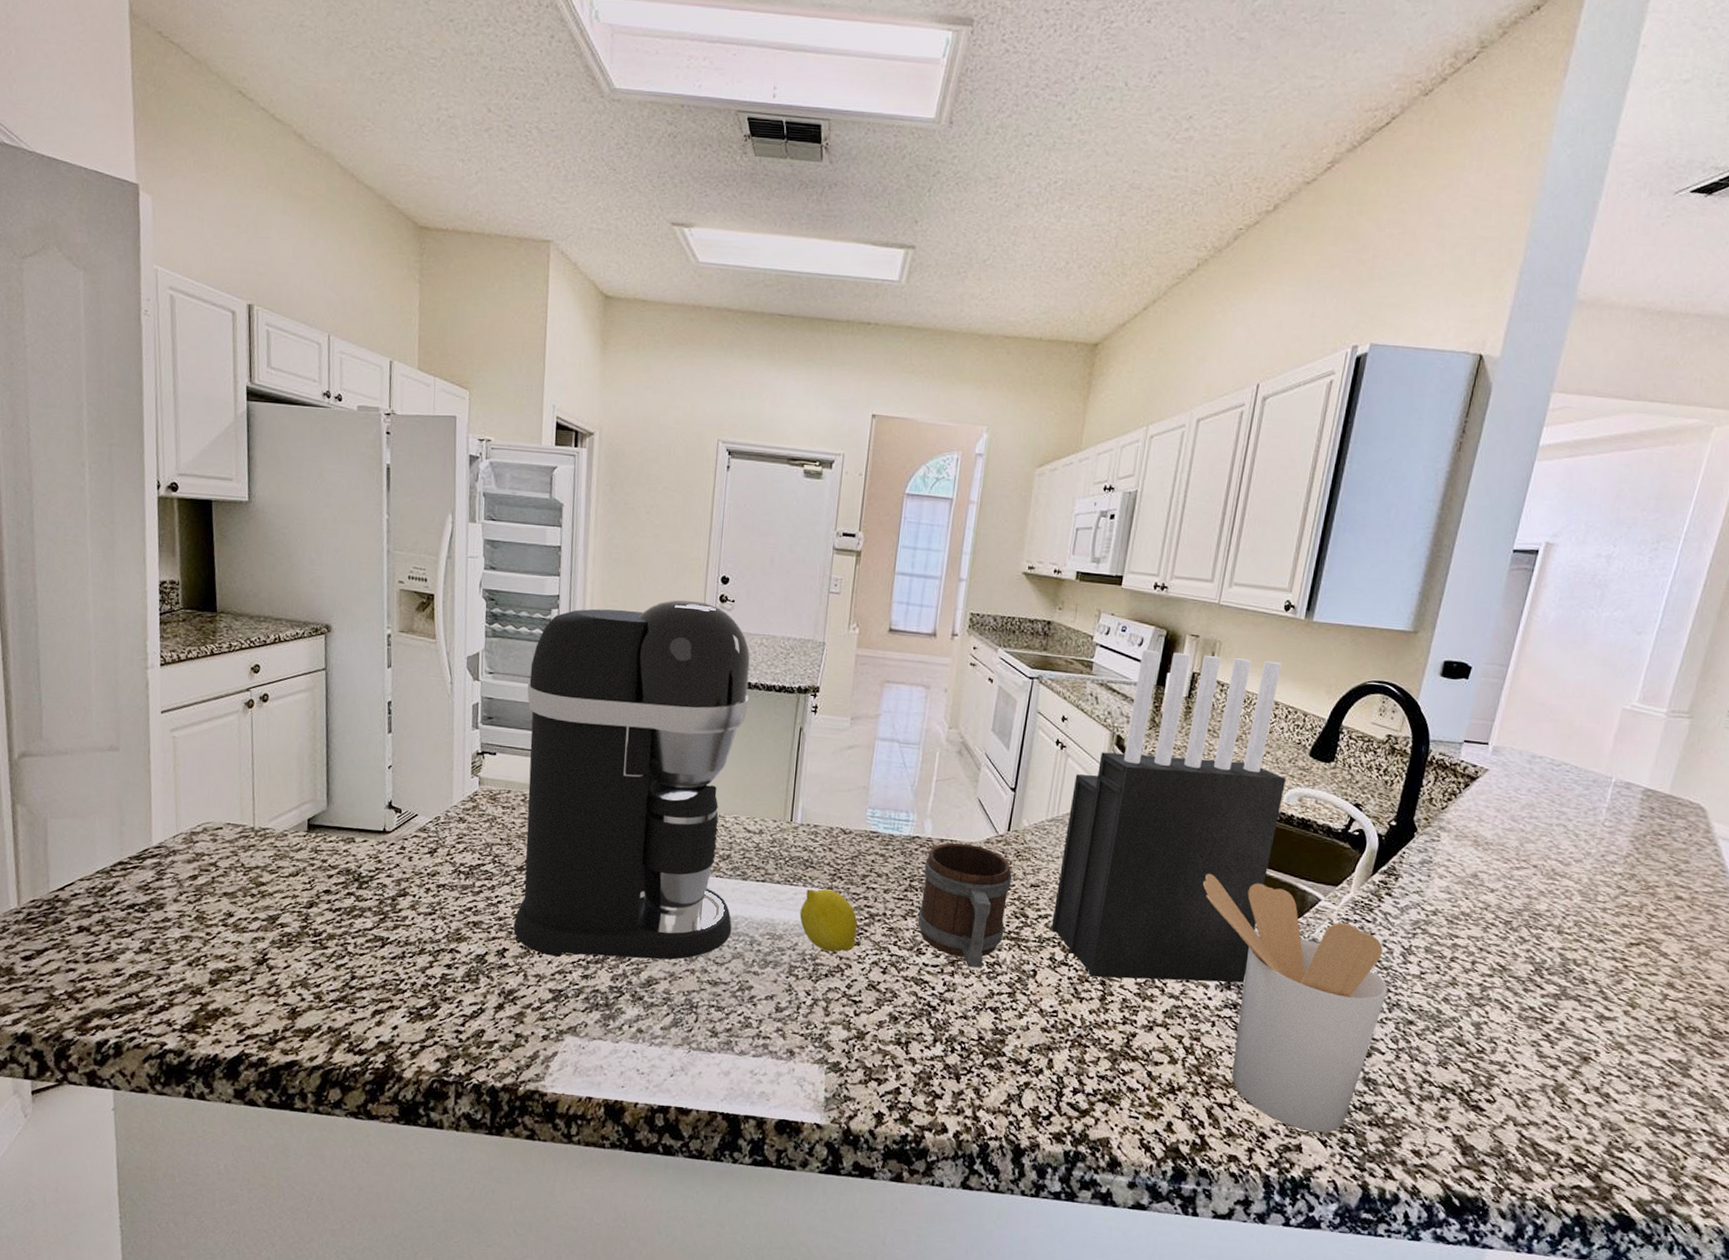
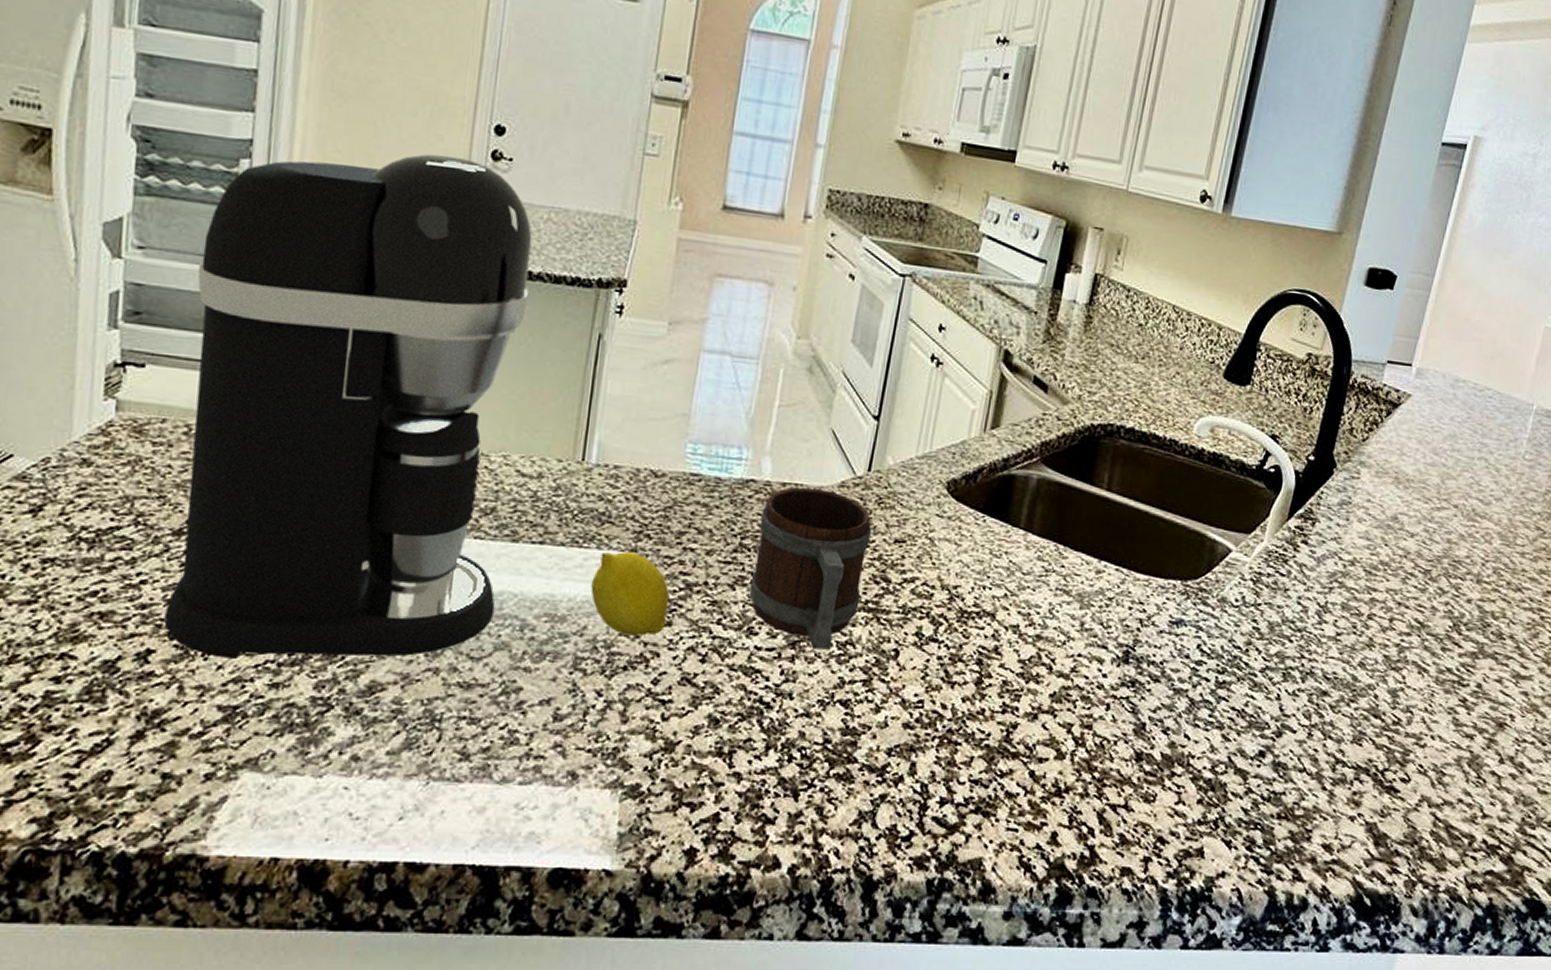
knife block: present [1051,650,1286,983] -> none [918,243,1197,656]
utensil holder: present [1202,874,1389,1133] -> none [1099,522,1302,832]

